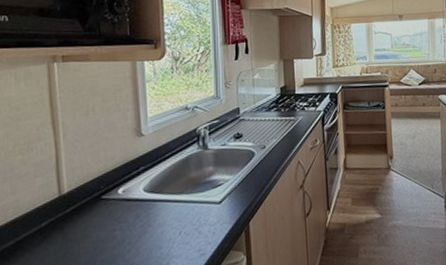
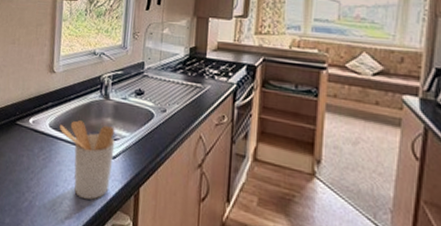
utensil holder: none [155,174,220,252] -> present [59,119,115,200]

